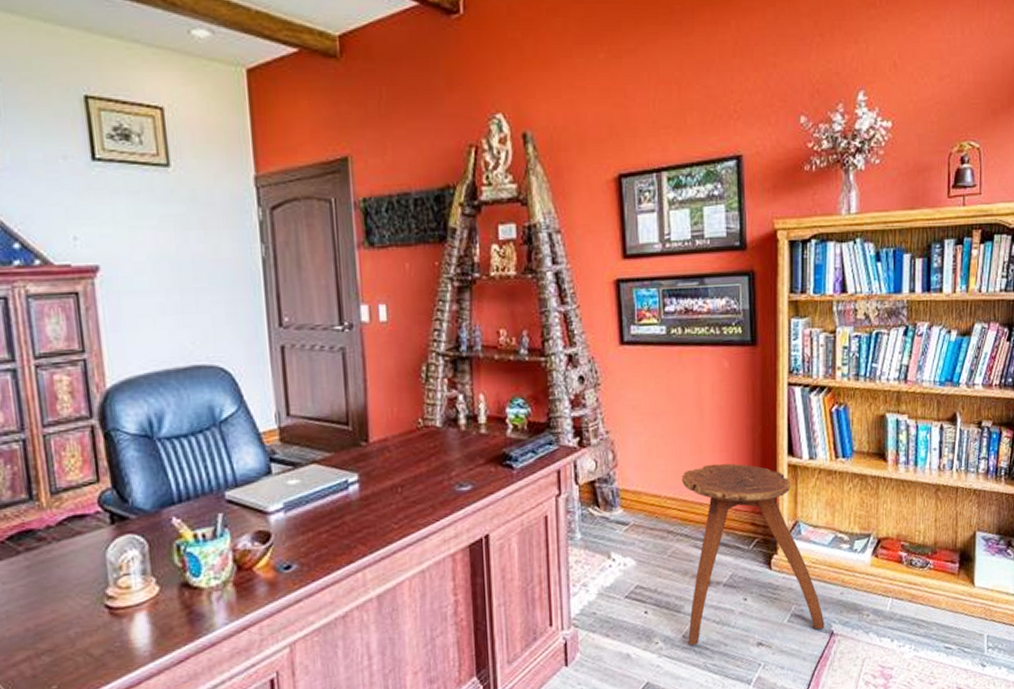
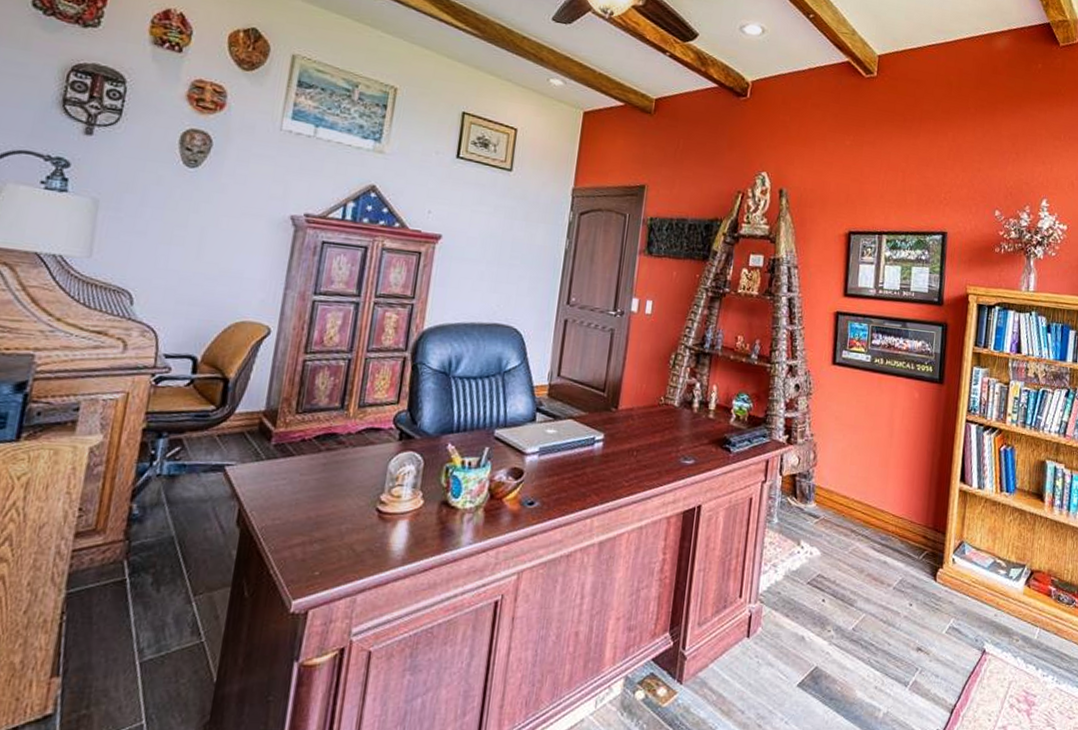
stool: present [682,463,825,646] -> none [856,477,979,646]

